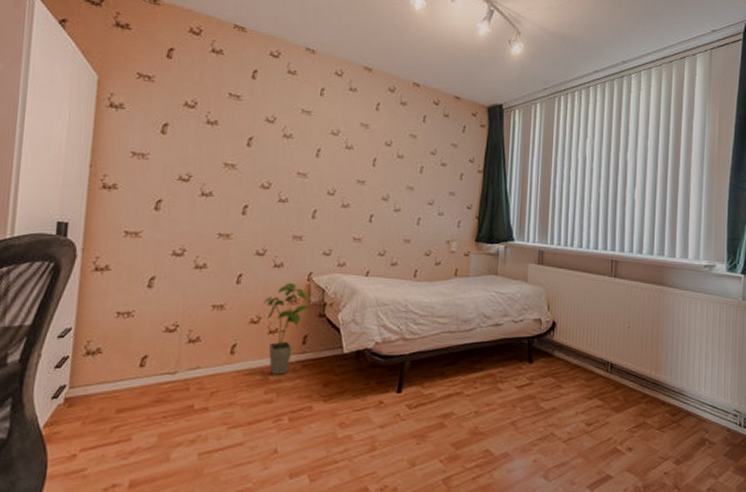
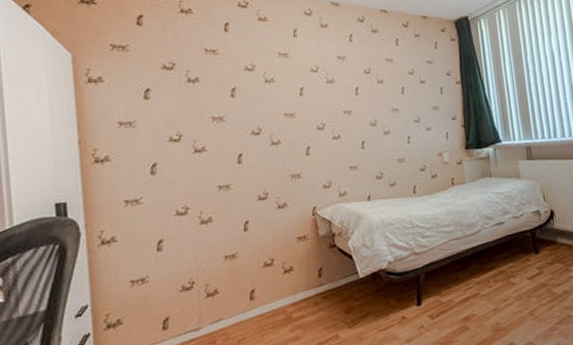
house plant: present [263,282,311,375] -> none [273,220,321,312]

